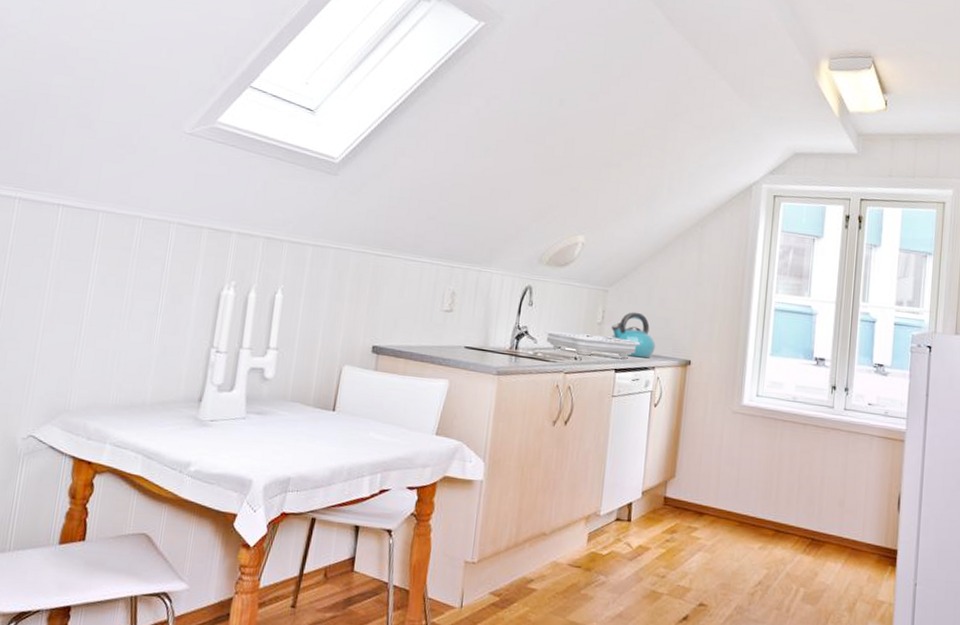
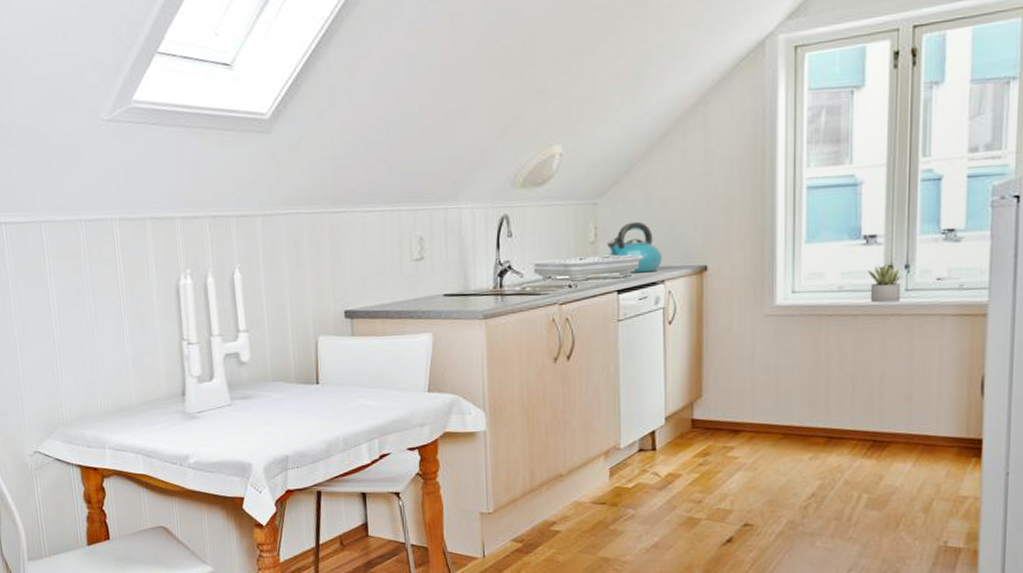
succulent plant: none [816,383,843,418] -> present [867,262,903,303]

